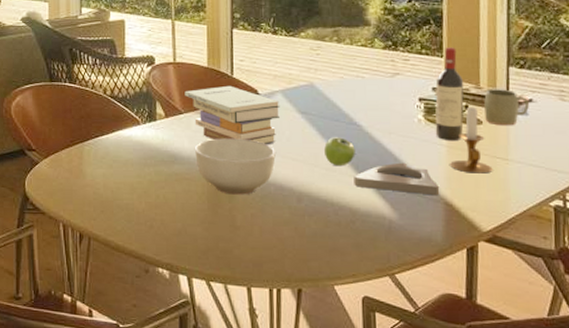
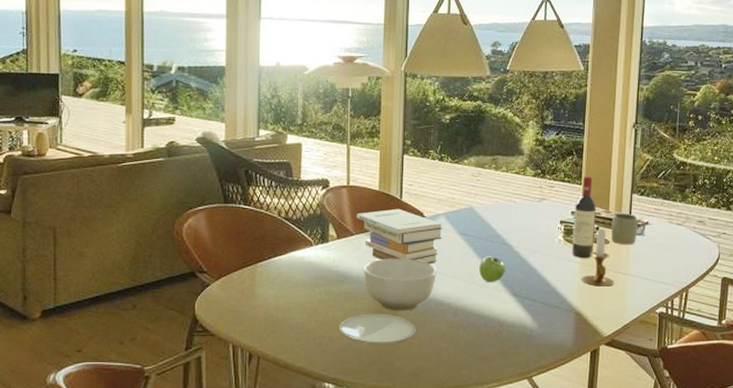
plate: none [172,196,255,230] -> present [340,314,415,344]
napkin holder: present [354,162,440,196] -> none [503,278,572,307]

